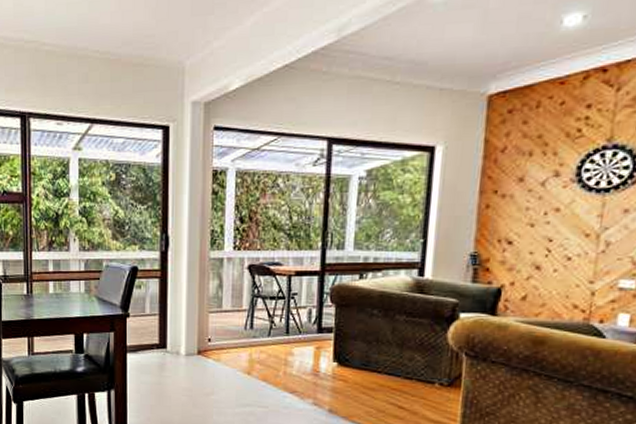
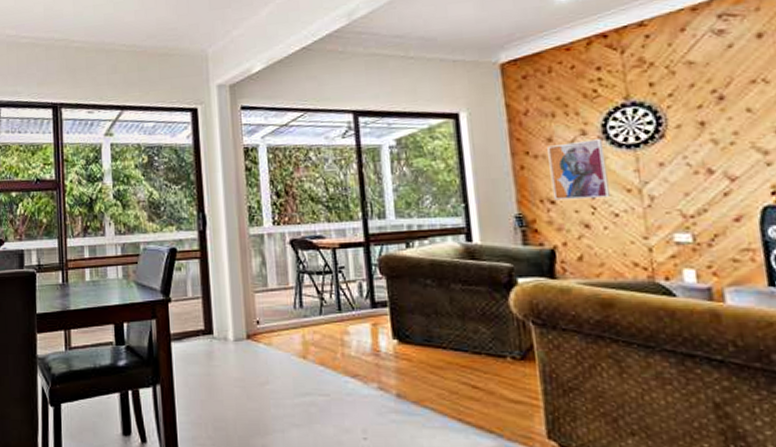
wall art: none [511,181,575,242] -> present [547,139,610,201]

